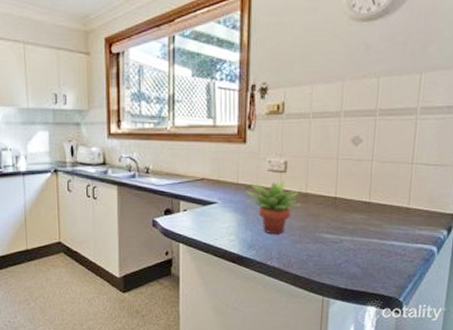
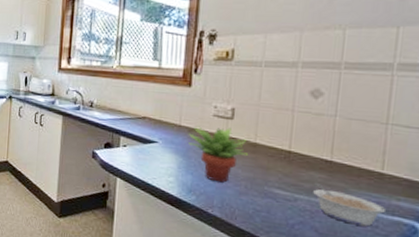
legume: none [355,223,411,256] -> present [313,182,385,227]

